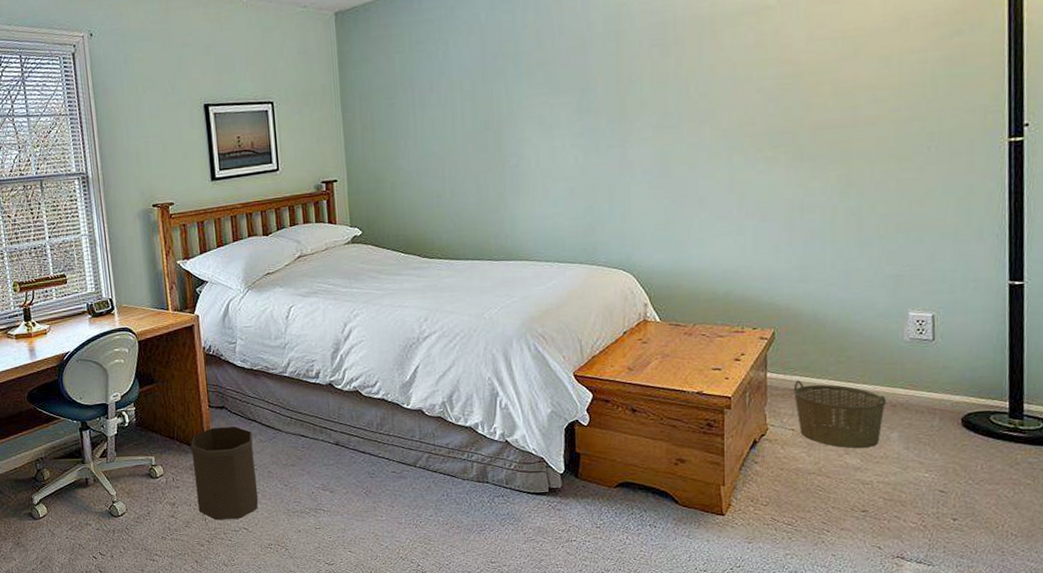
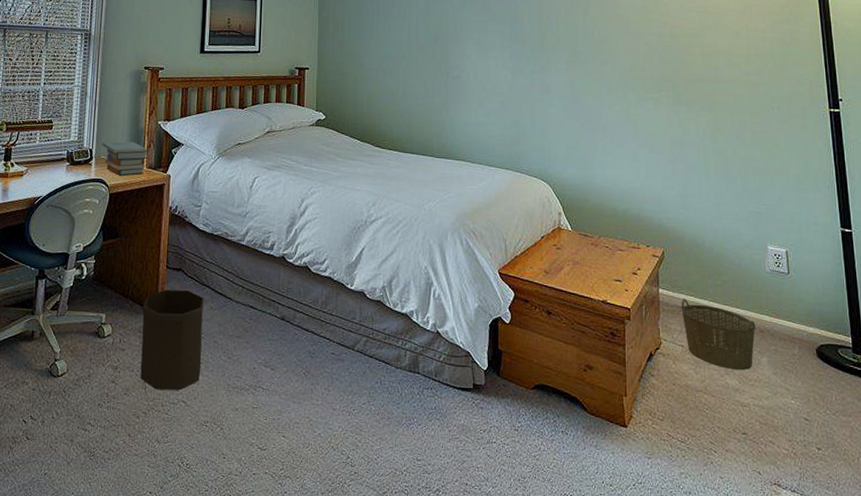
books: none [121,285,172,323] -> present [102,141,148,176]

